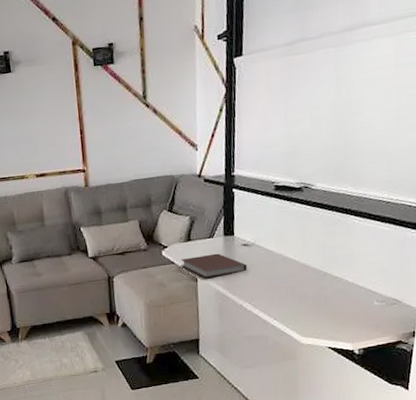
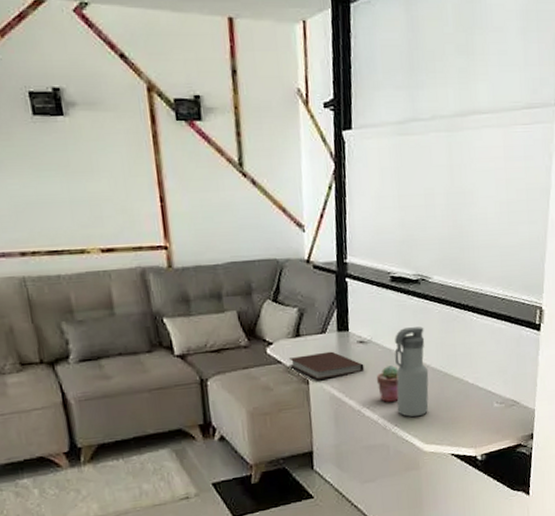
potted succulent: none [258,266,279,299] -> present [376,365,399,403]
water bottle: none [276,230,309,313] -> present [395,326,429,418]

